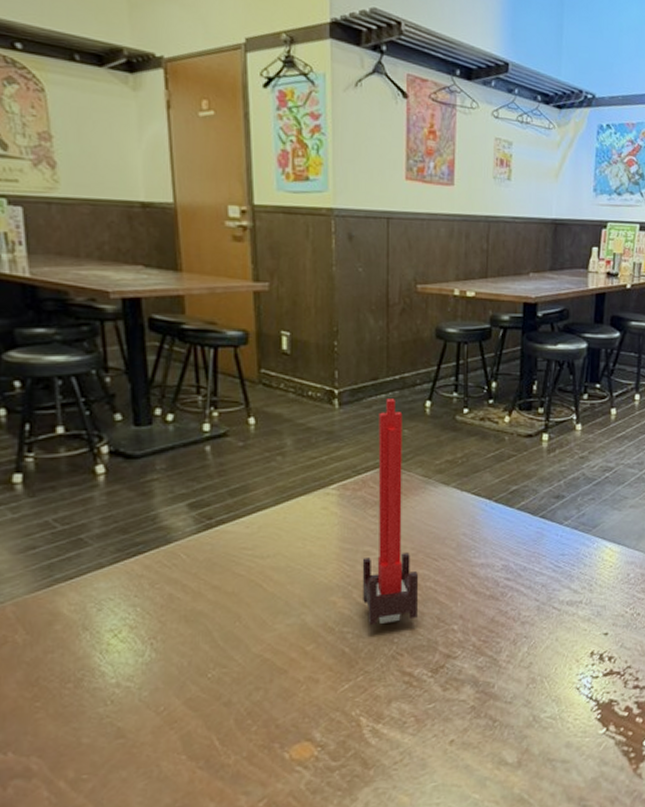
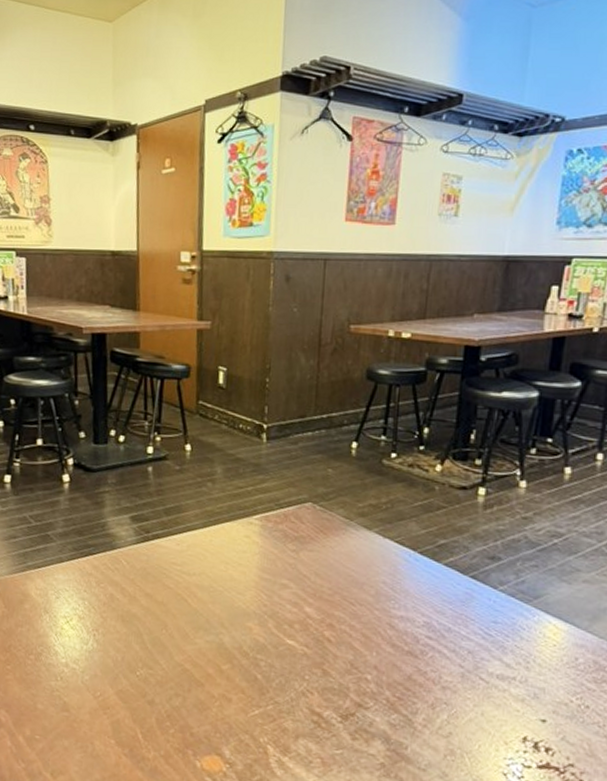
candle: present [362,399,419,626] -> none [277,437,334,660]

